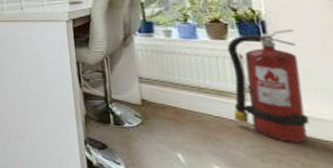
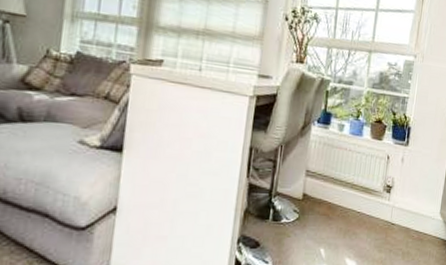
fire extinguisher: present [227,28,310,143] -> none [370,137,426,234]

